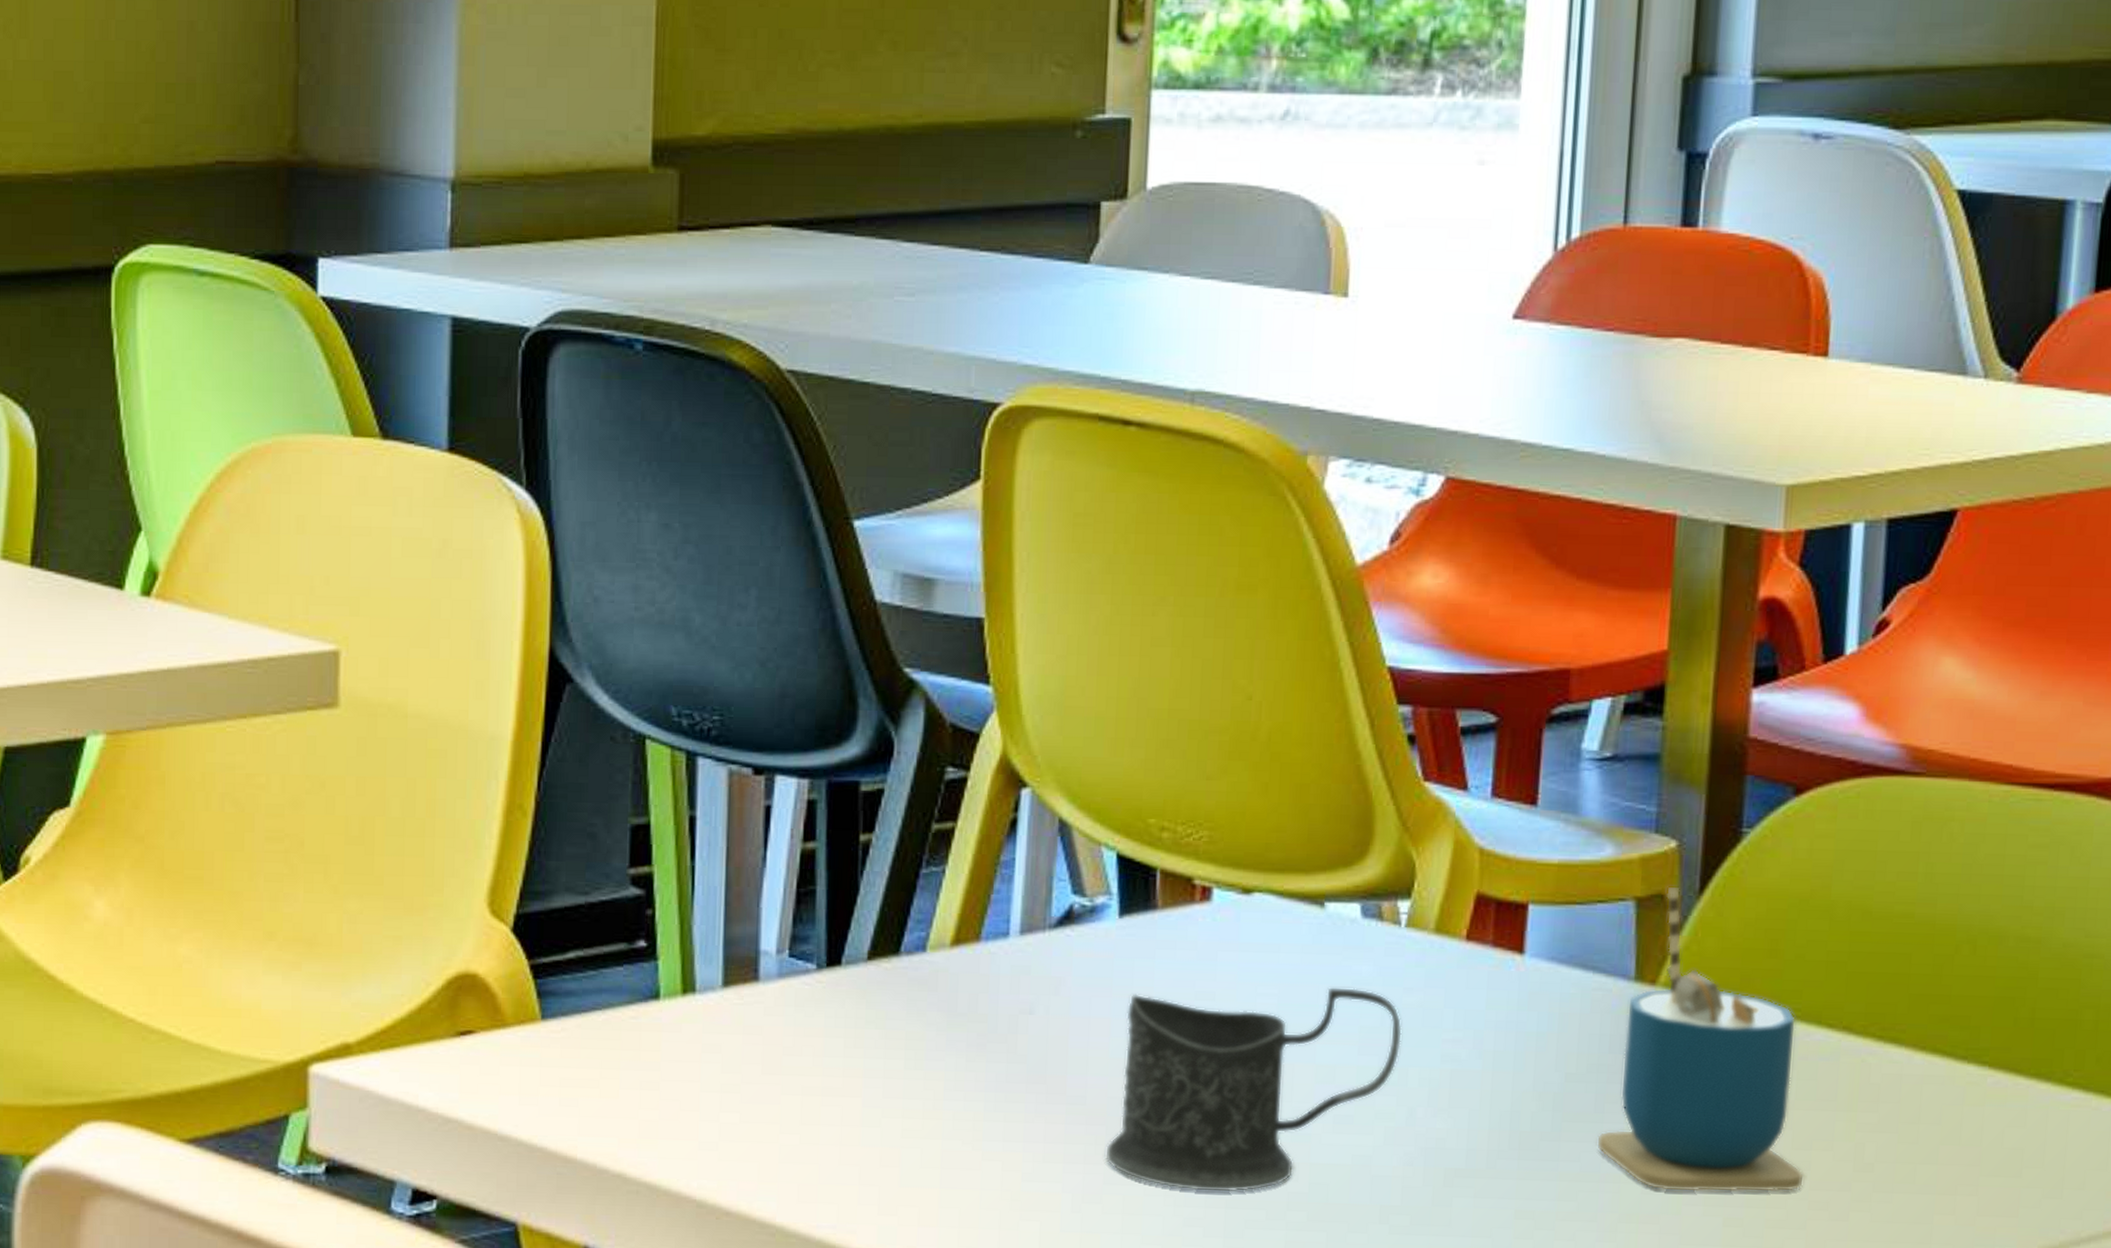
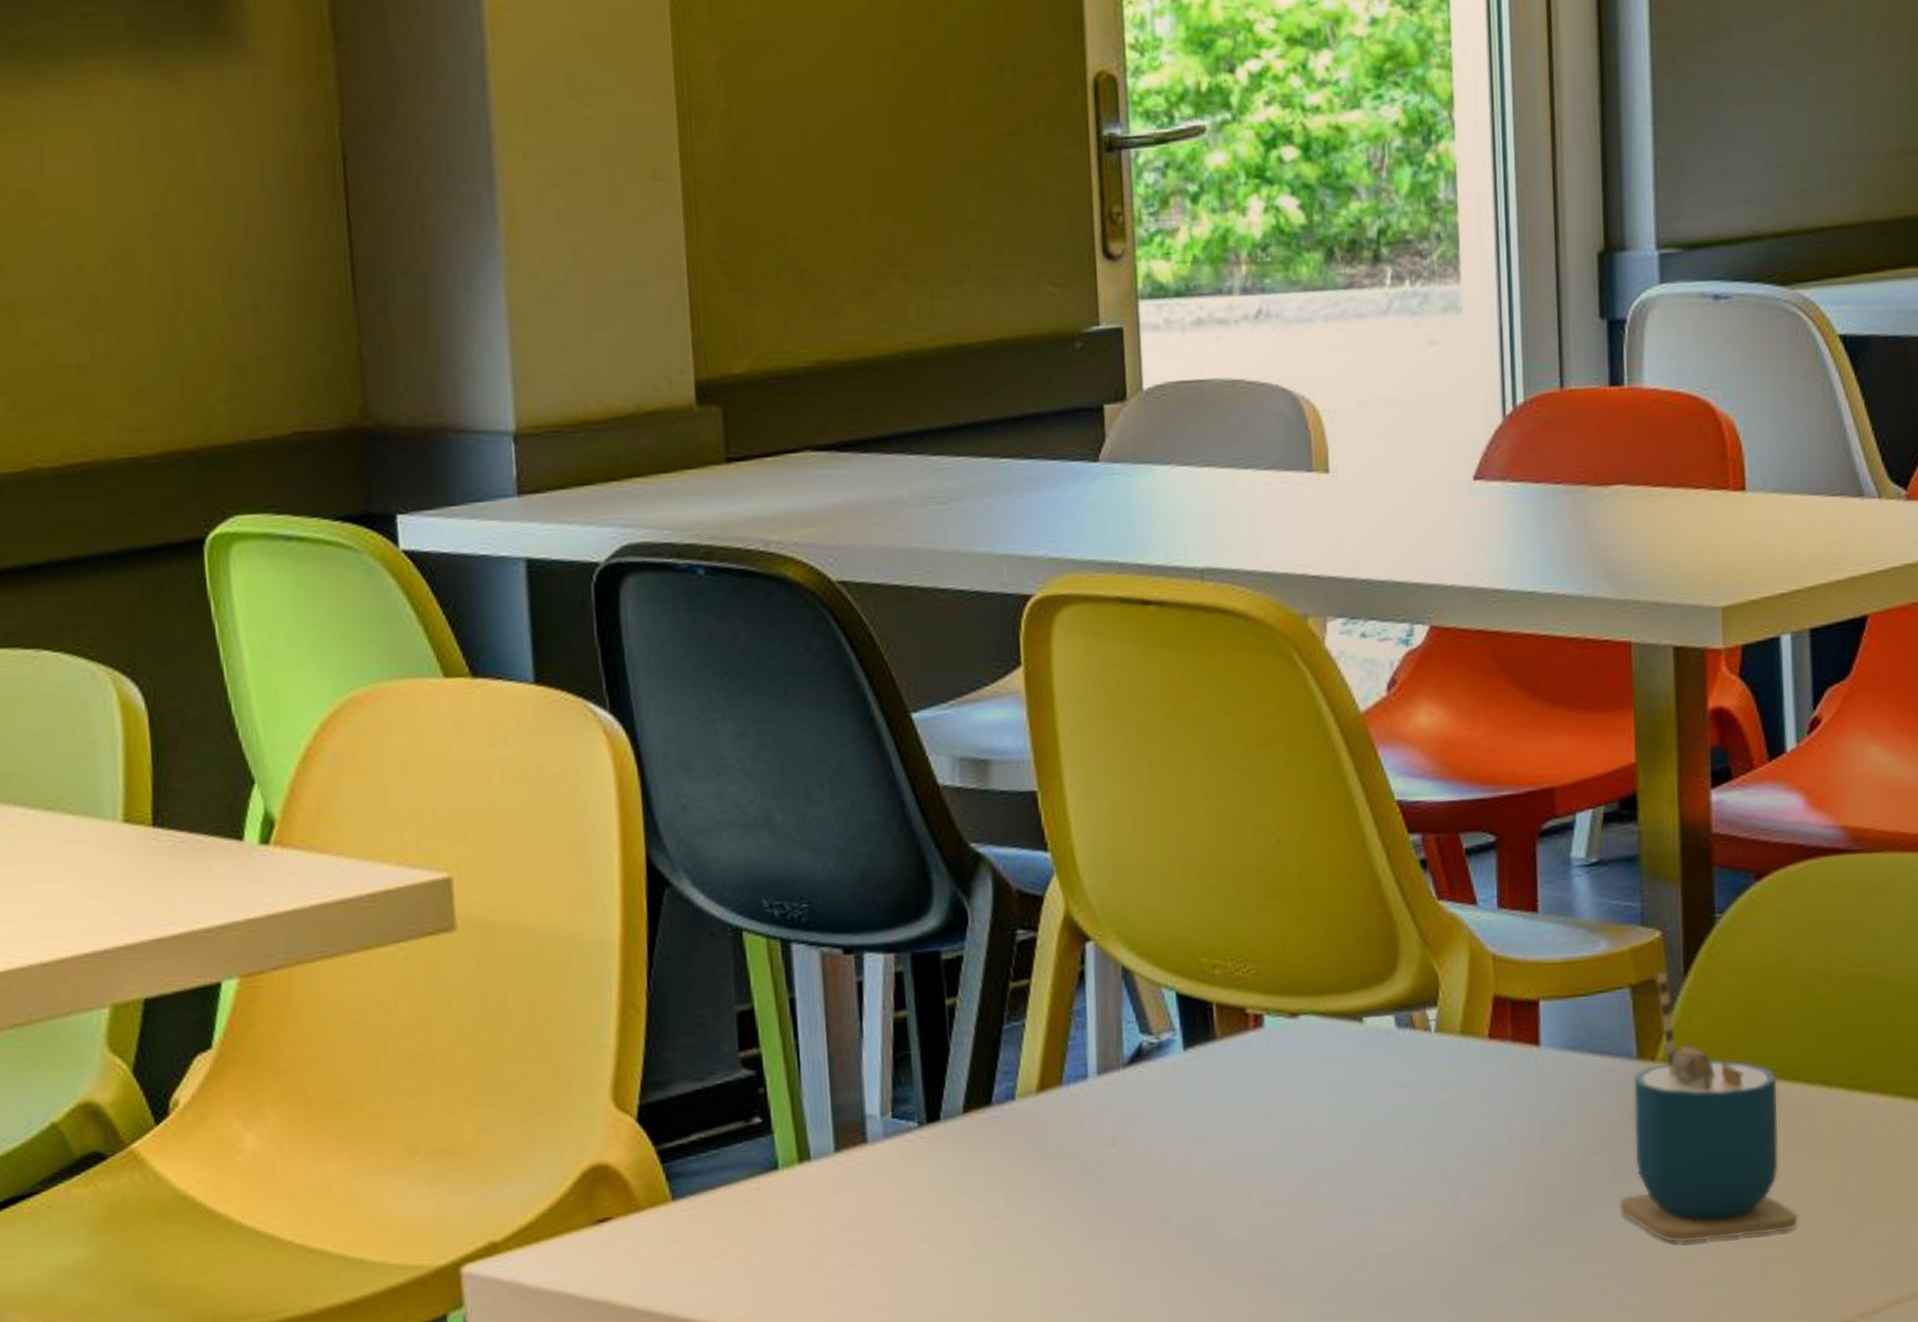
mug: present [1104,986,1402,1193] -> none [1192,1091,1442,1291]

